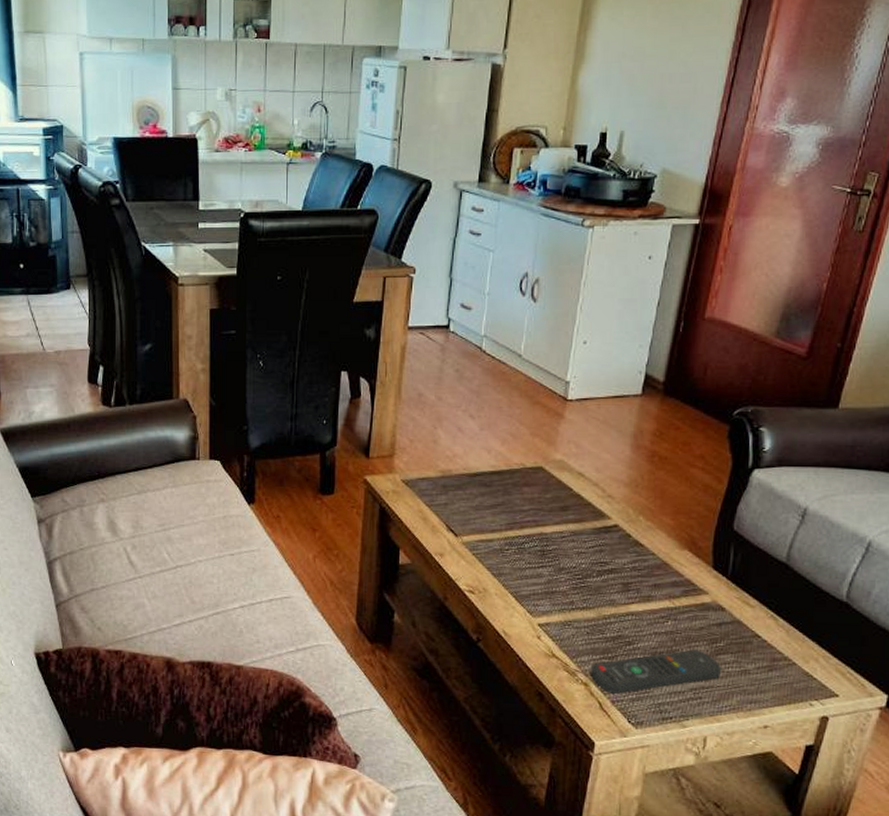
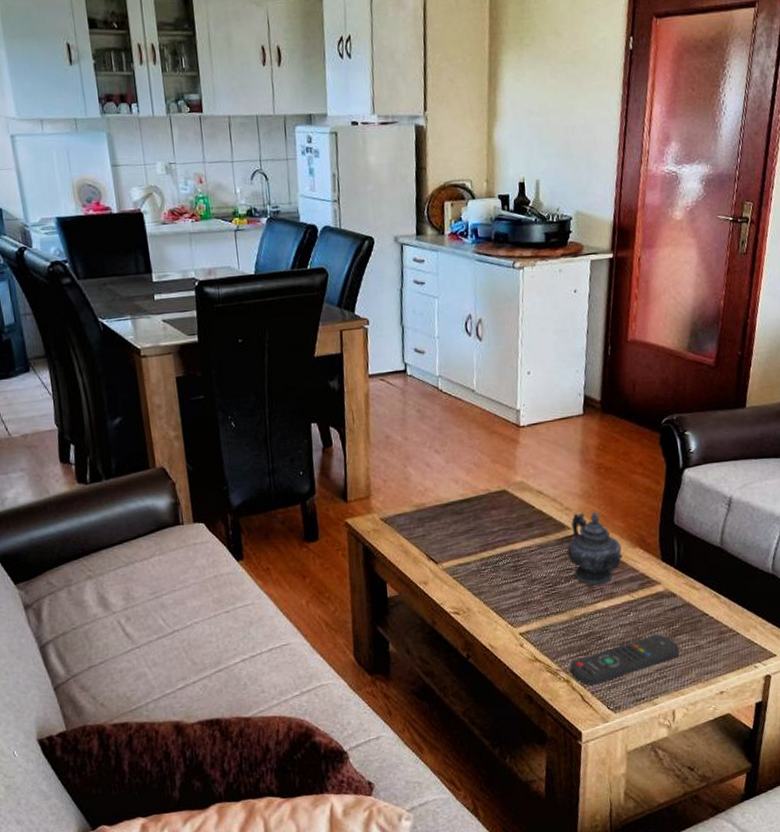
teapot: none [603,502,667,585] -> present [567,511,622,586]

